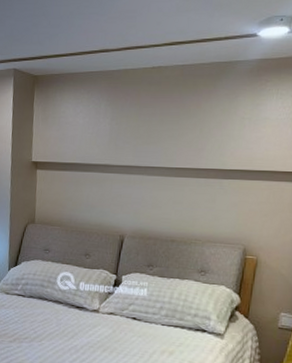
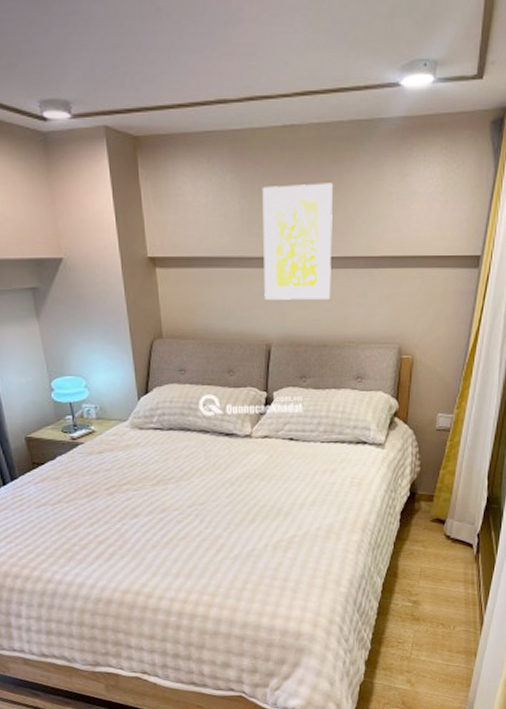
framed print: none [123,110,192,202] -> present [262,183,334,300]

